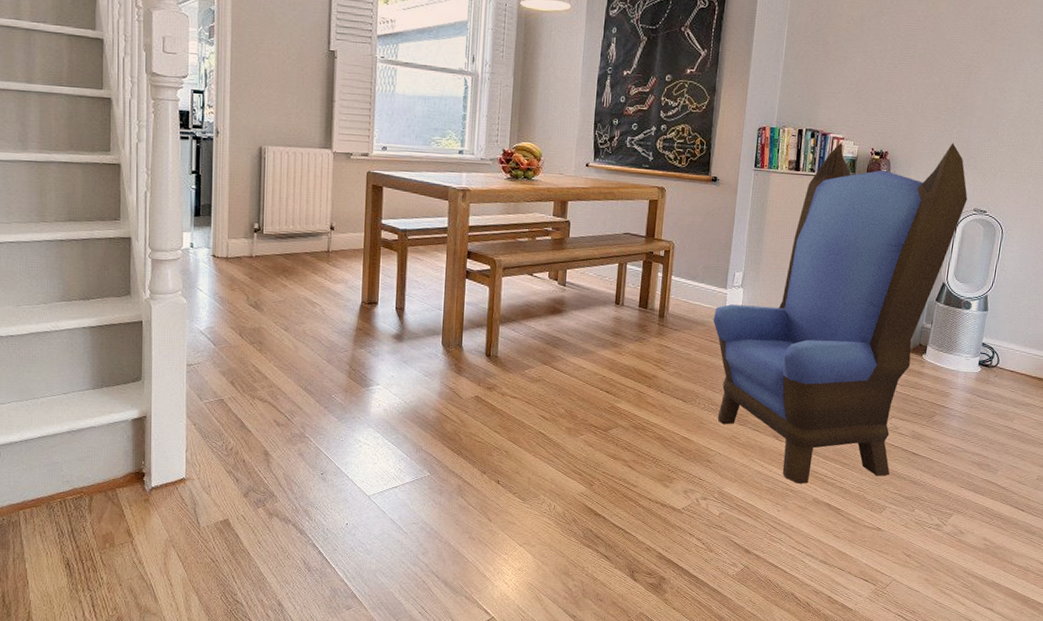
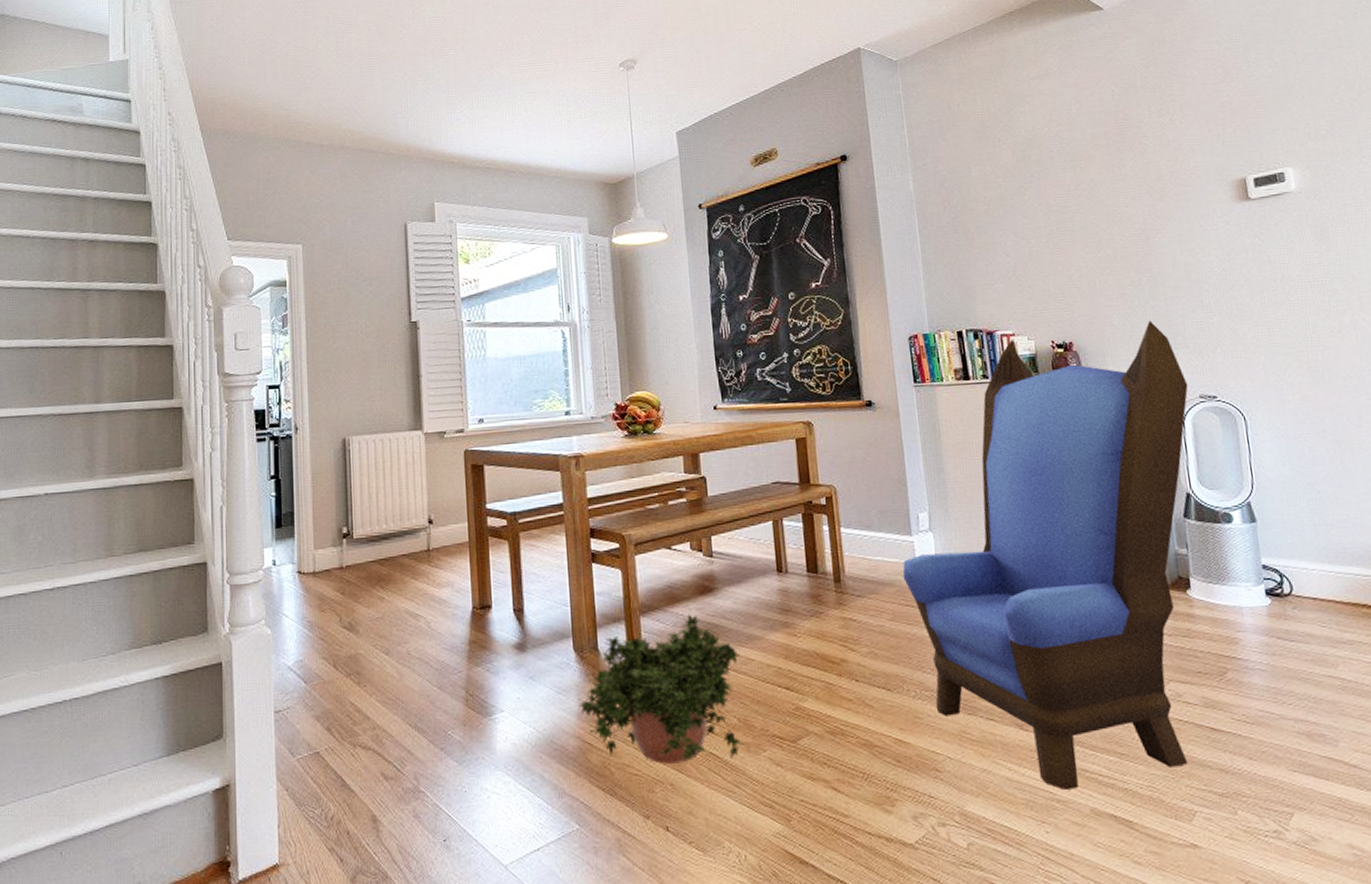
potted plant: none [440,327,574,438] -> present [578,614,746,764]

